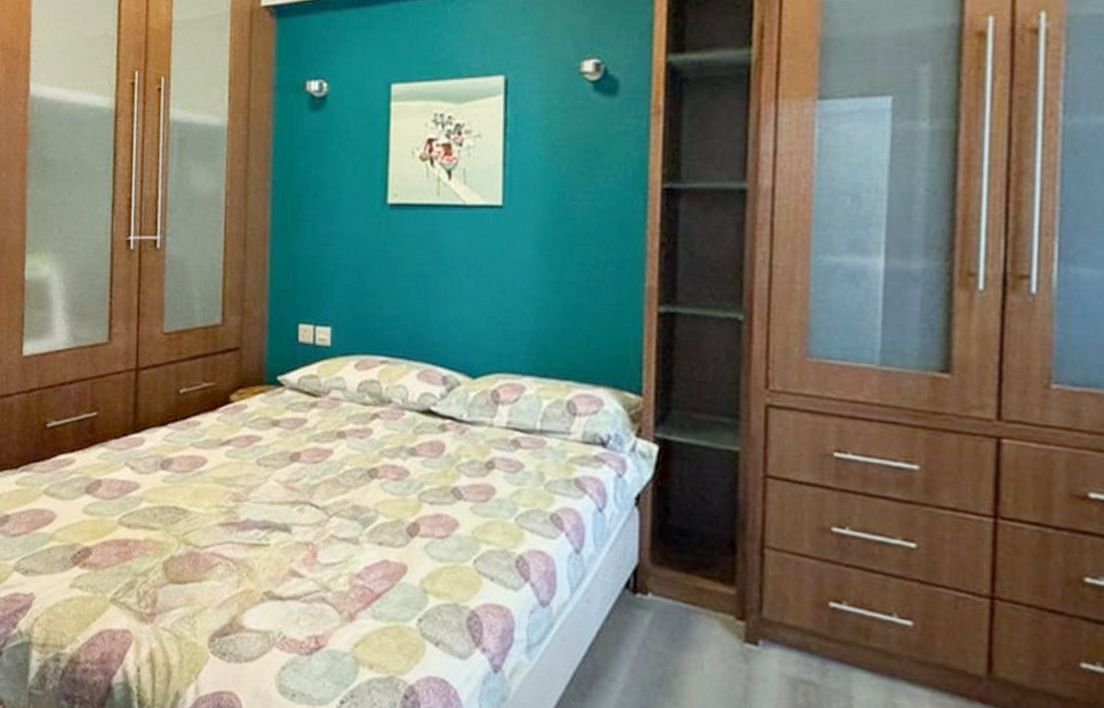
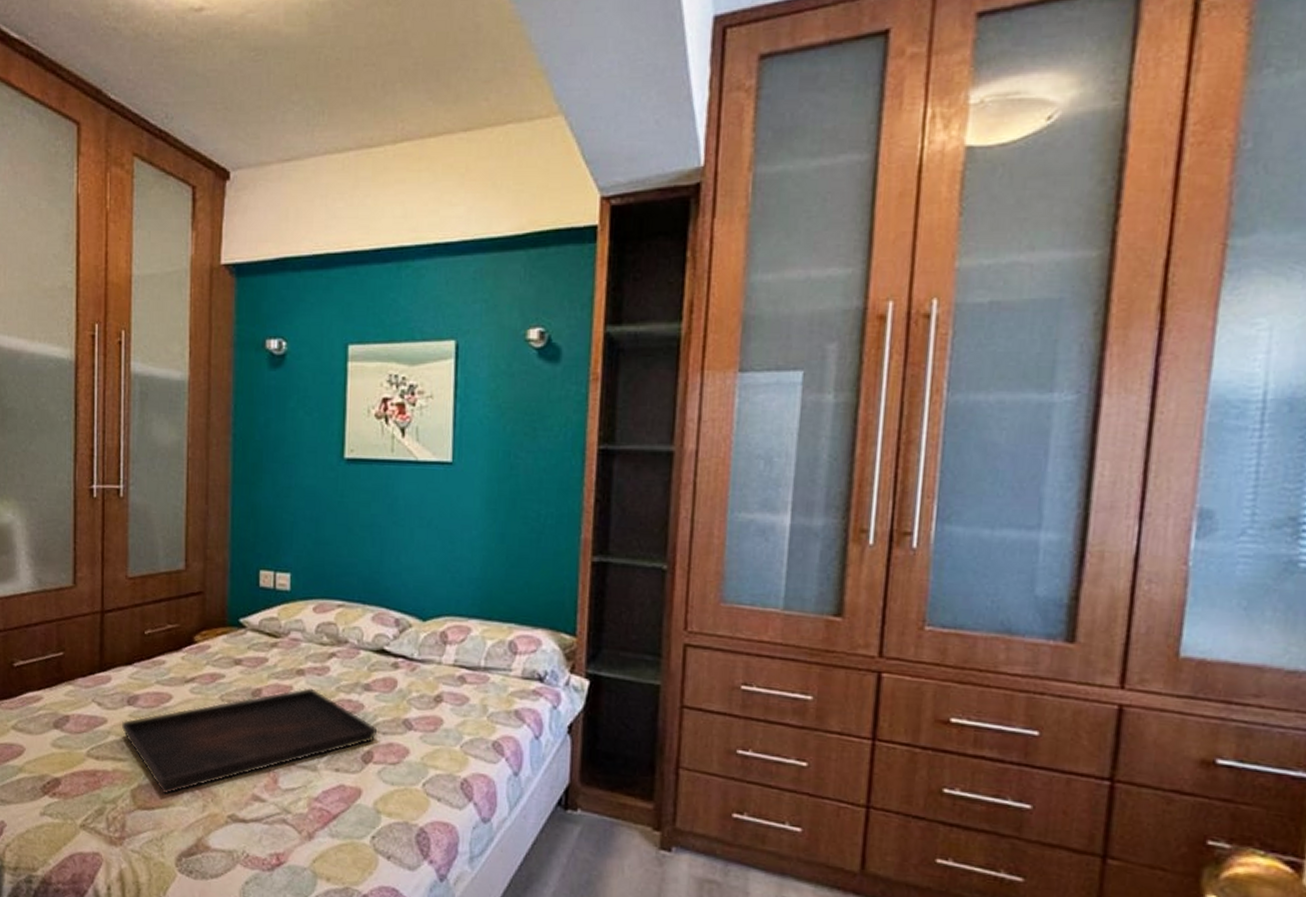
serving tray: none [155,452,424,568] -> present [122,688,378,795]

